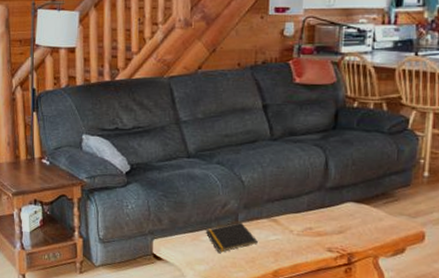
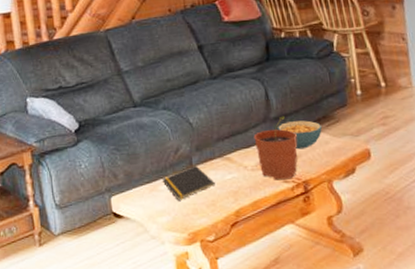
plant pot: none [305,187,350,249] -> present [253,115,298,180]
cereal bowl: none [332,193,378,223] -> present [278,120,322,150]

